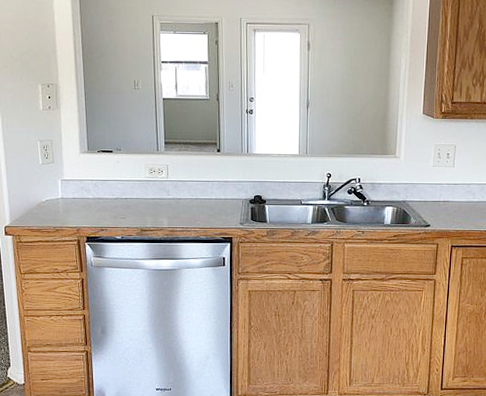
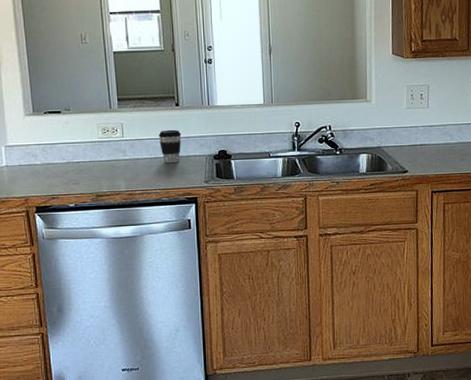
coffee cup: none [200,173,222,205] -> present [158,129,182,164]

